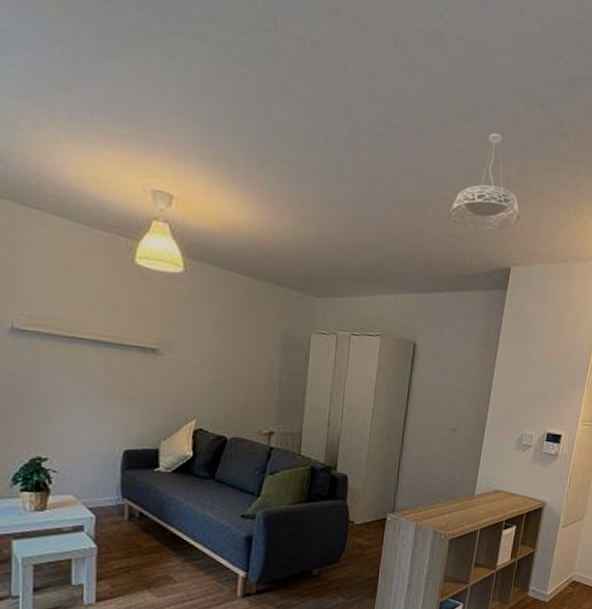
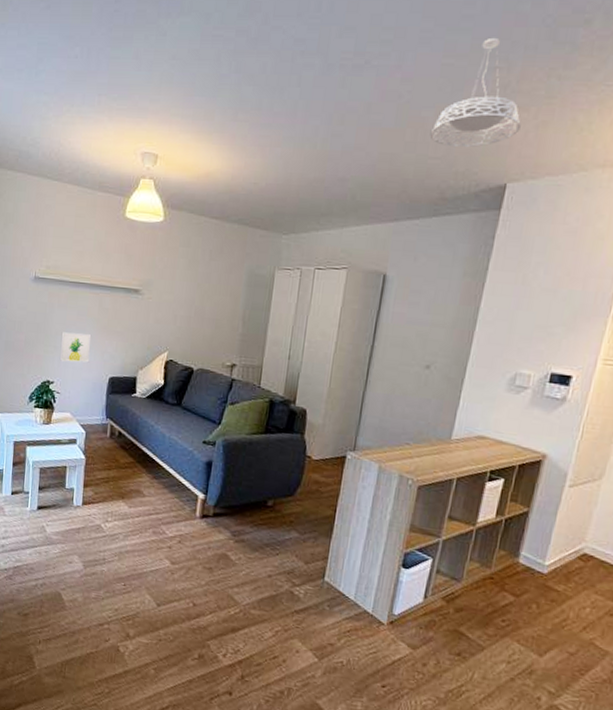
wall art: none [54,397,98,435] -> present [60,332,92,363]

